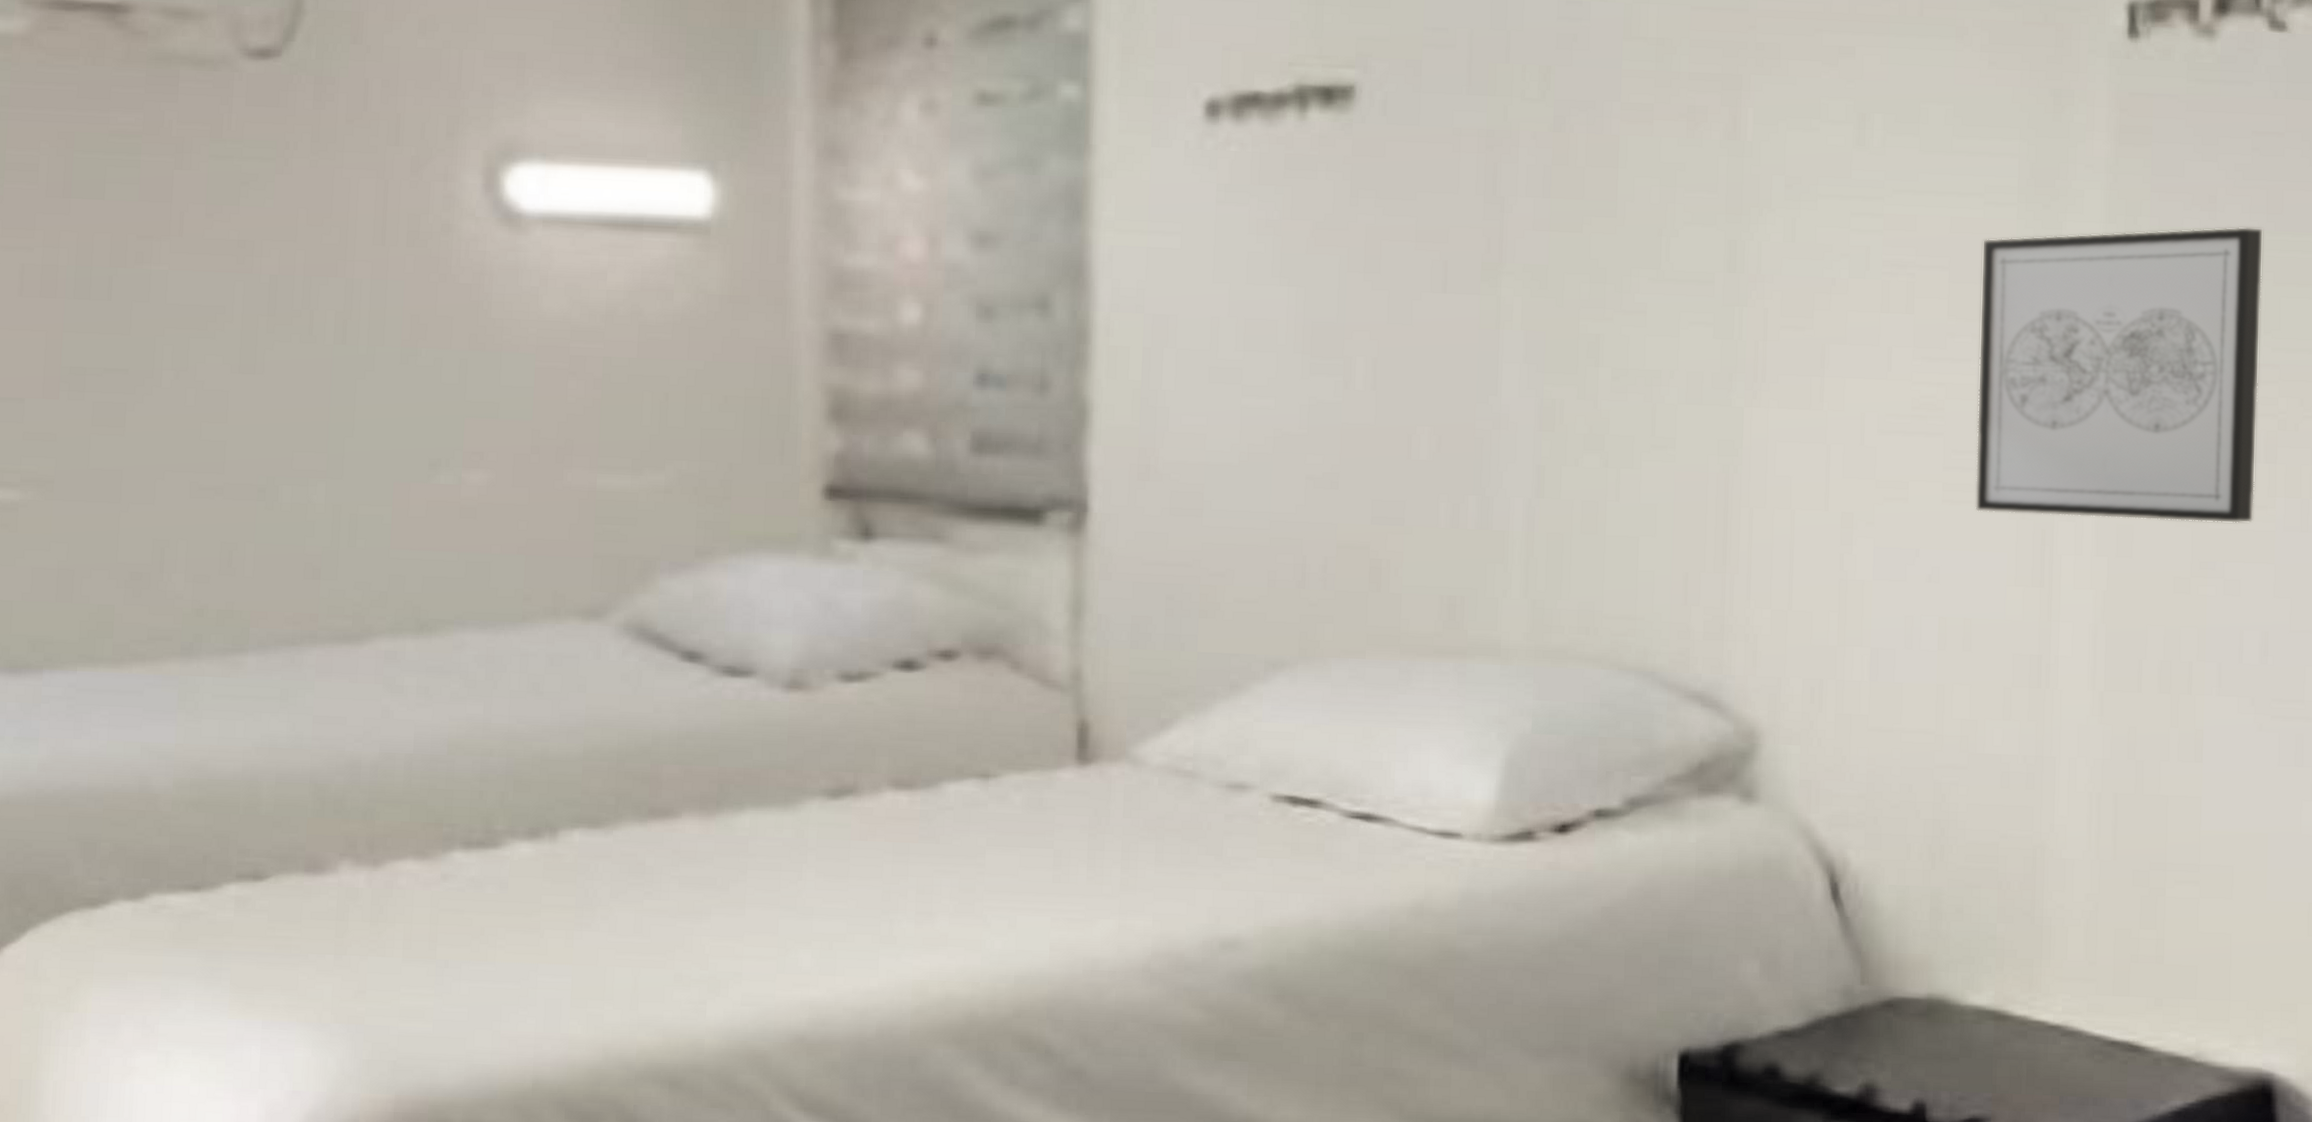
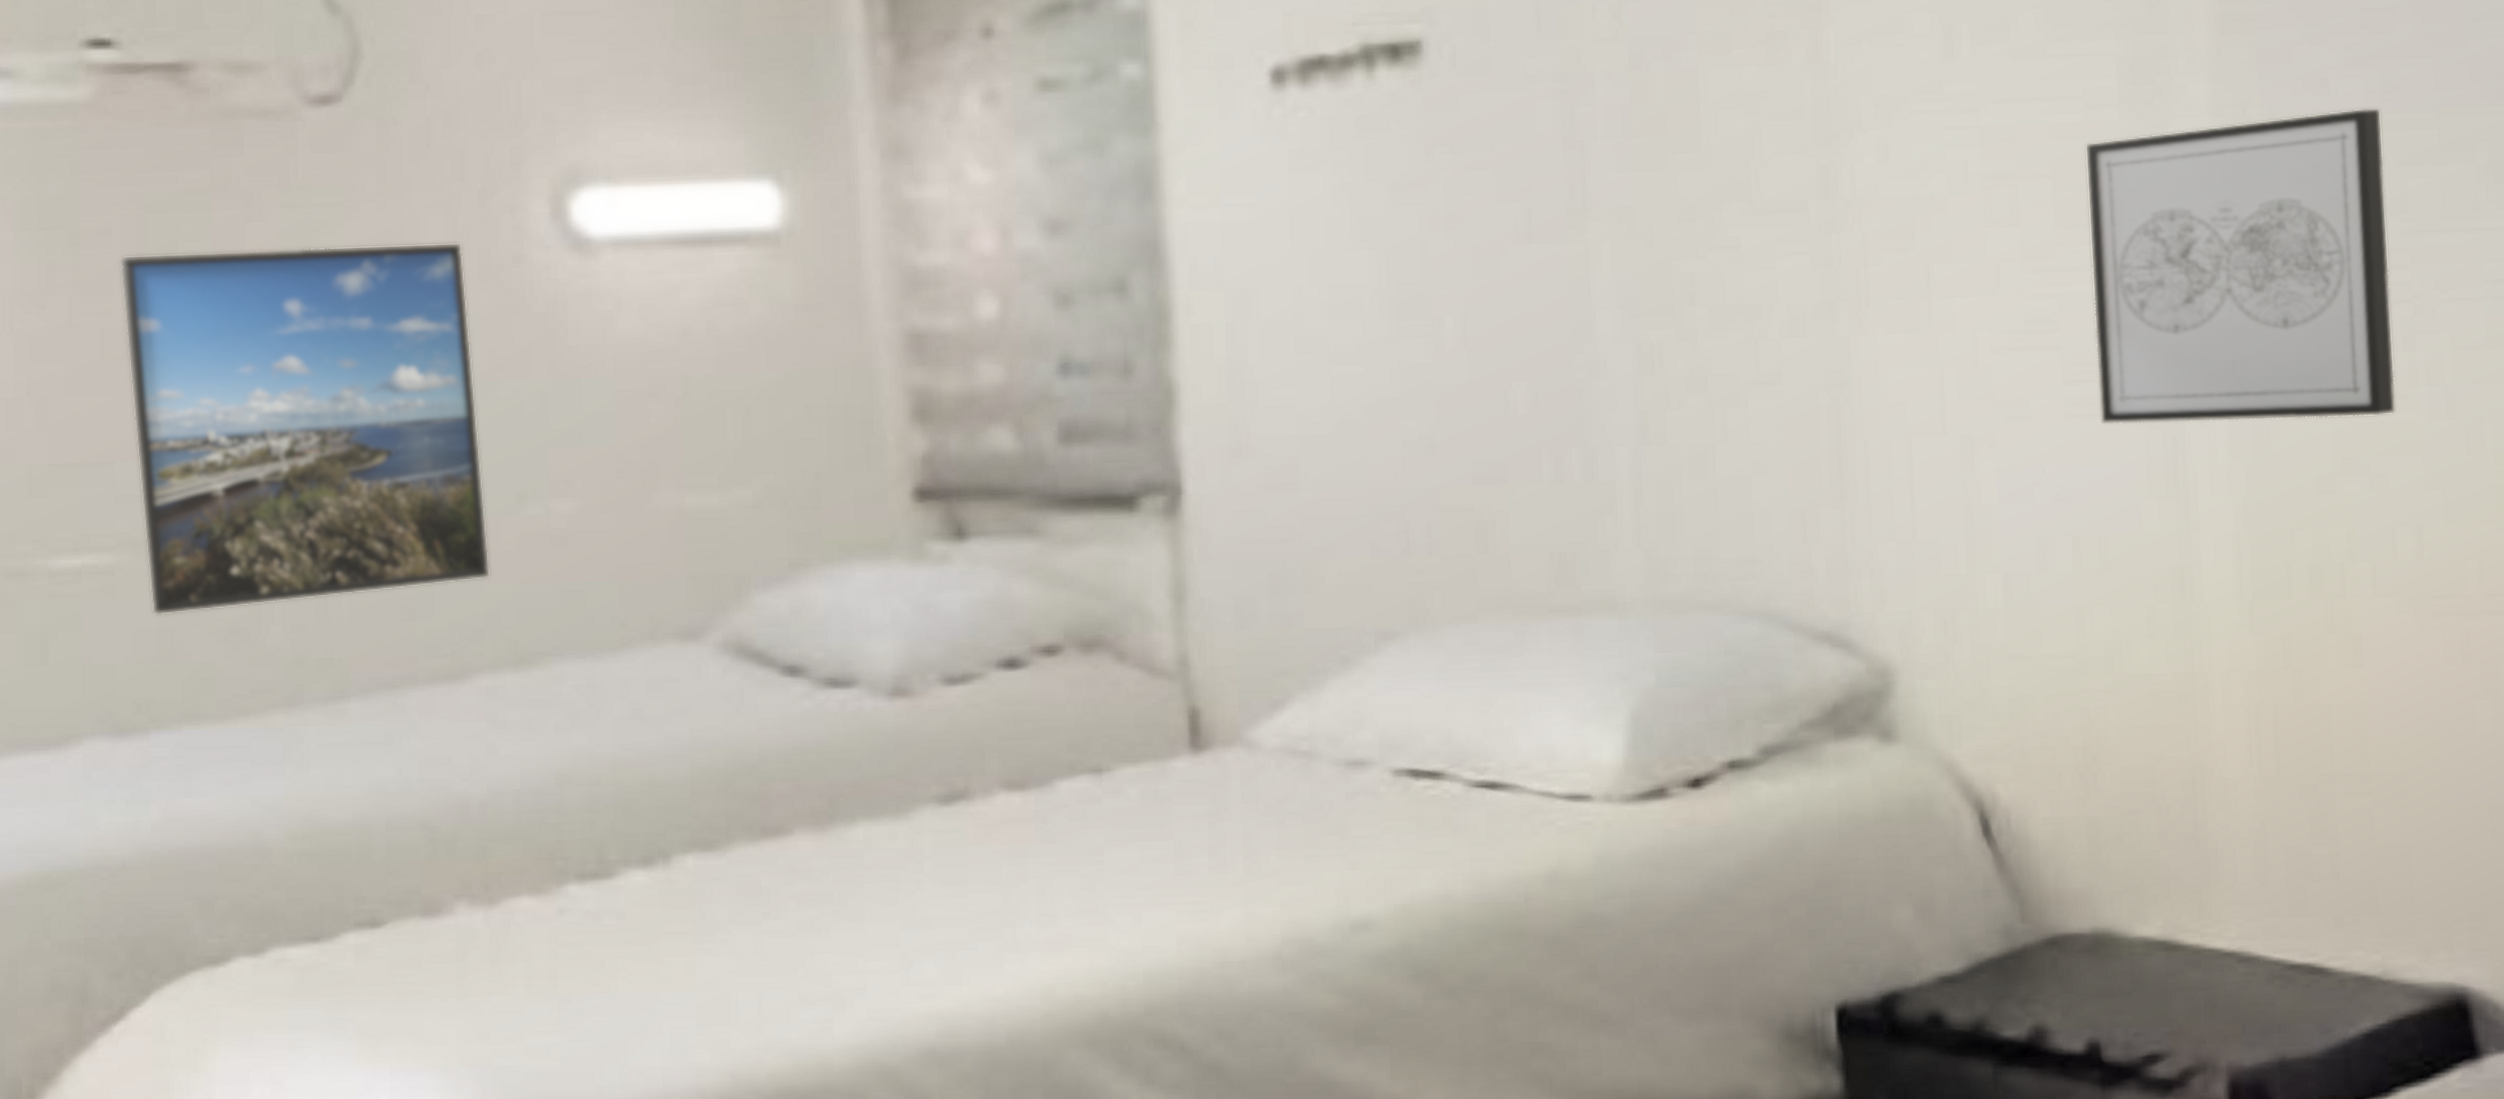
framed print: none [44,192,398,556] -> present [120,242,491,616]

